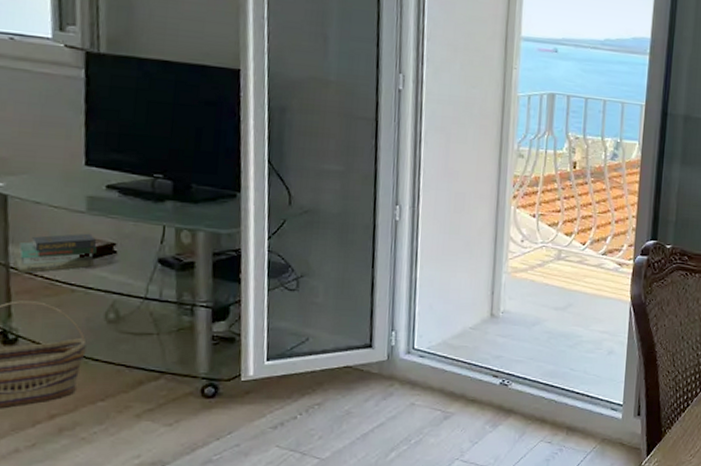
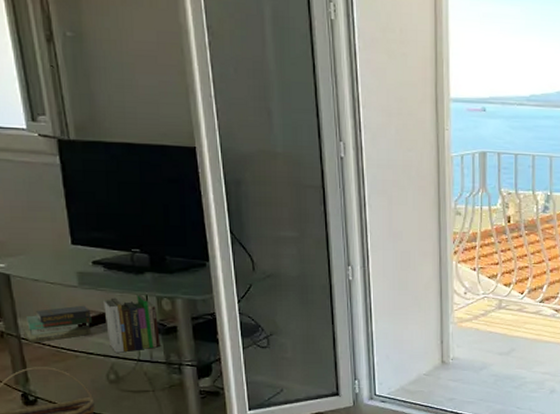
books: none [112,224,174,289] -> present [103,294,161,353]

